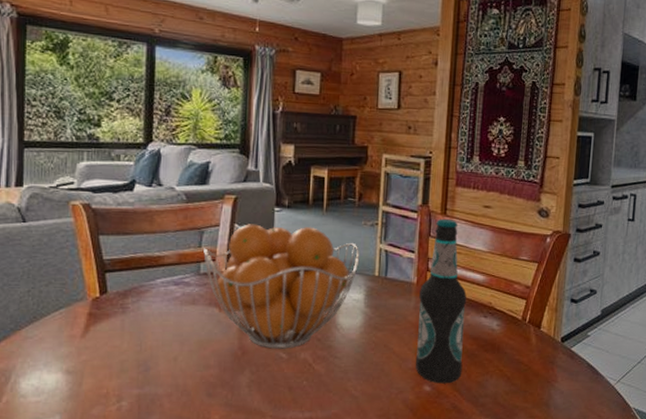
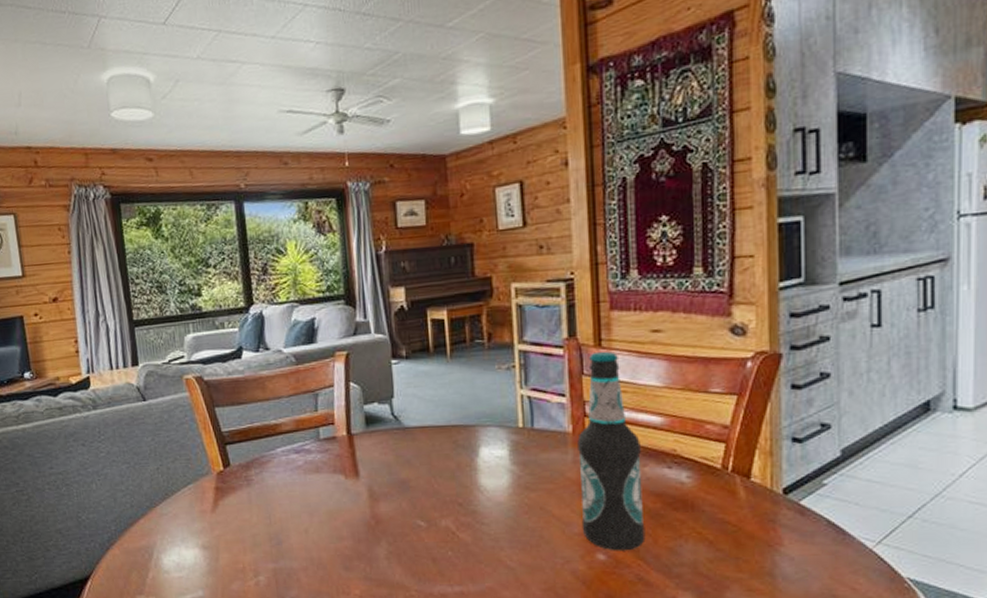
fruit basket: present [203,224,360,349] -> none [320,378,498,517]

